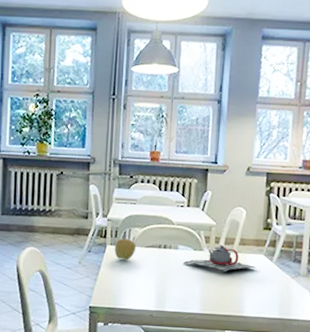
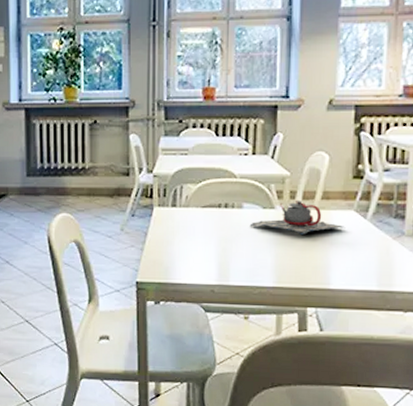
apple: present [114,238,137,260] -> none [163,198,190,224]

